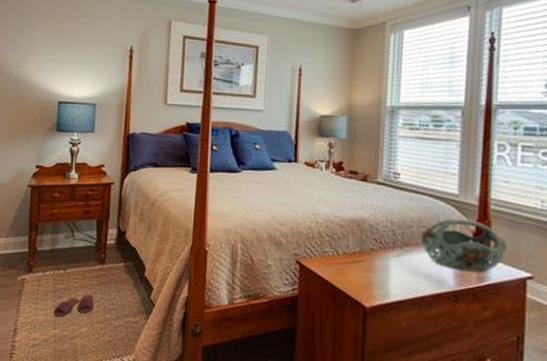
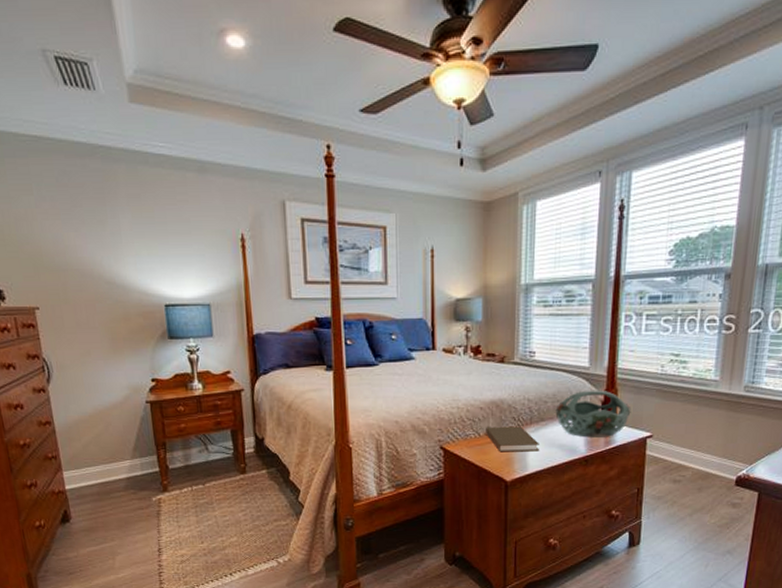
slippers: present [53,294,94,318] -> none [198,505,241,531]
book: none [345,245,403,279] -> present [486,426,539,452]

